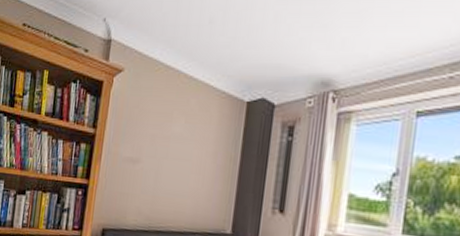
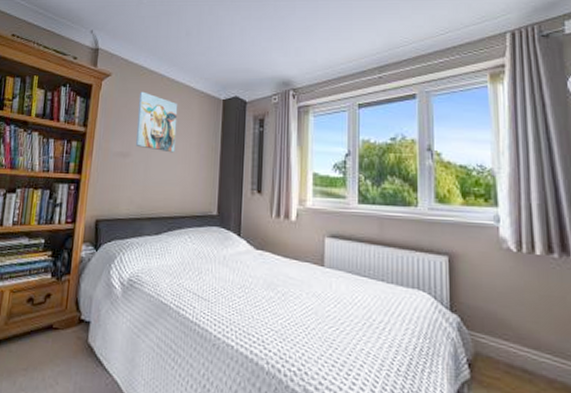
wall art: none [147,90,196,162] -> present [136,91,178,153]

